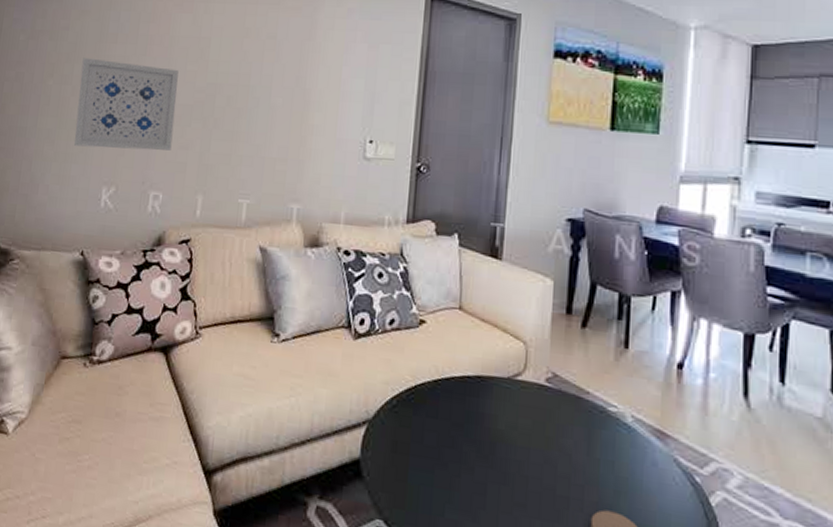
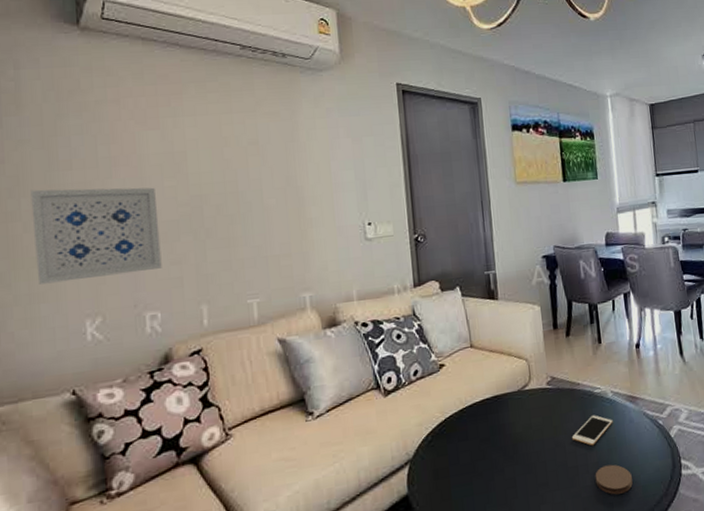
cell phone: none [567,438,628,479] -> present [571,415,613,446]

